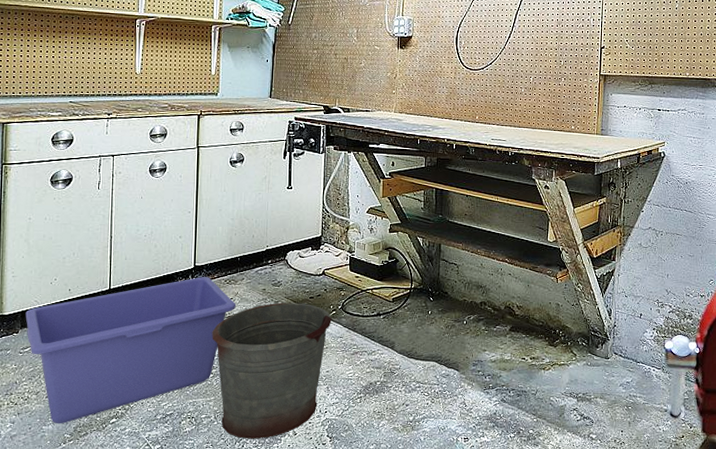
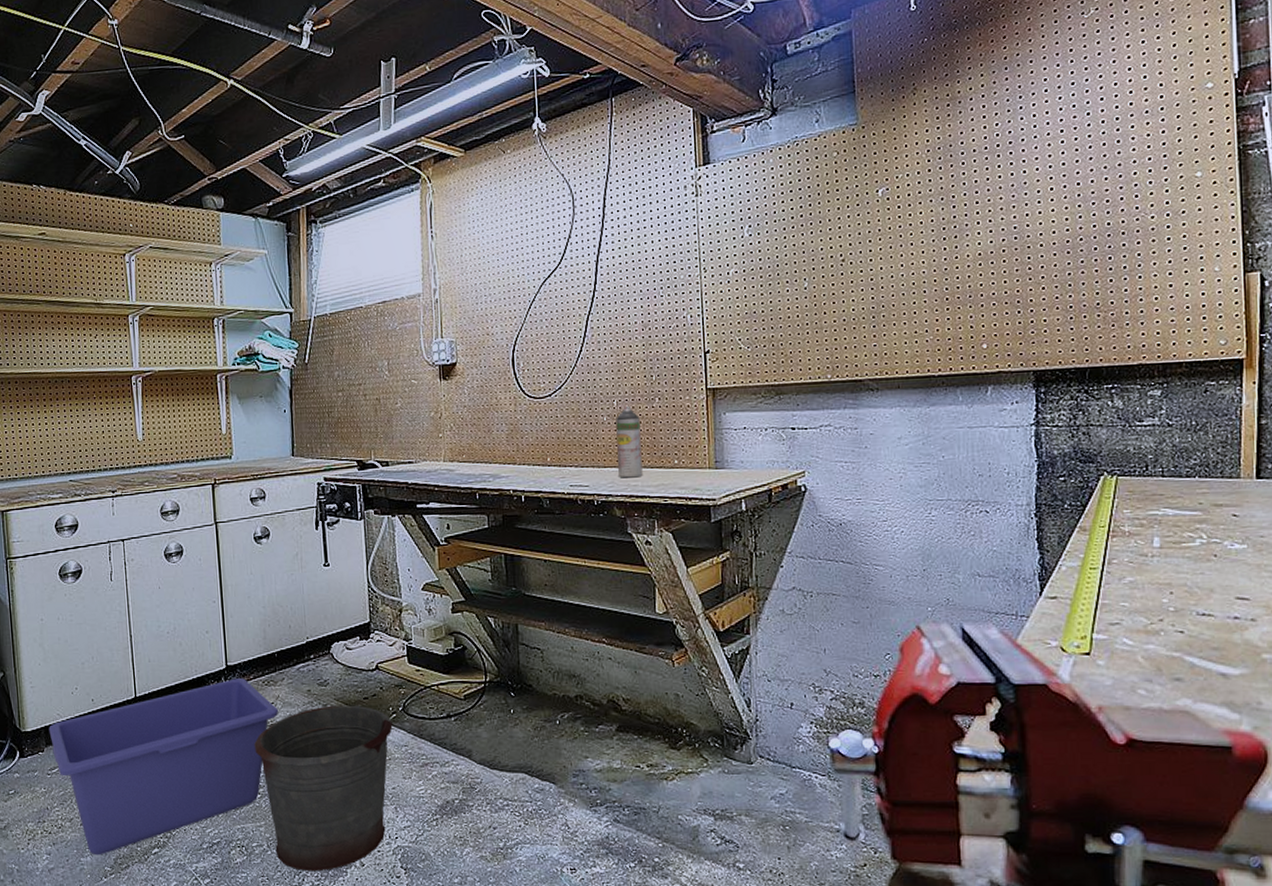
aerosol can: none [528,81,549,137] -> present [616,405,643,478]

